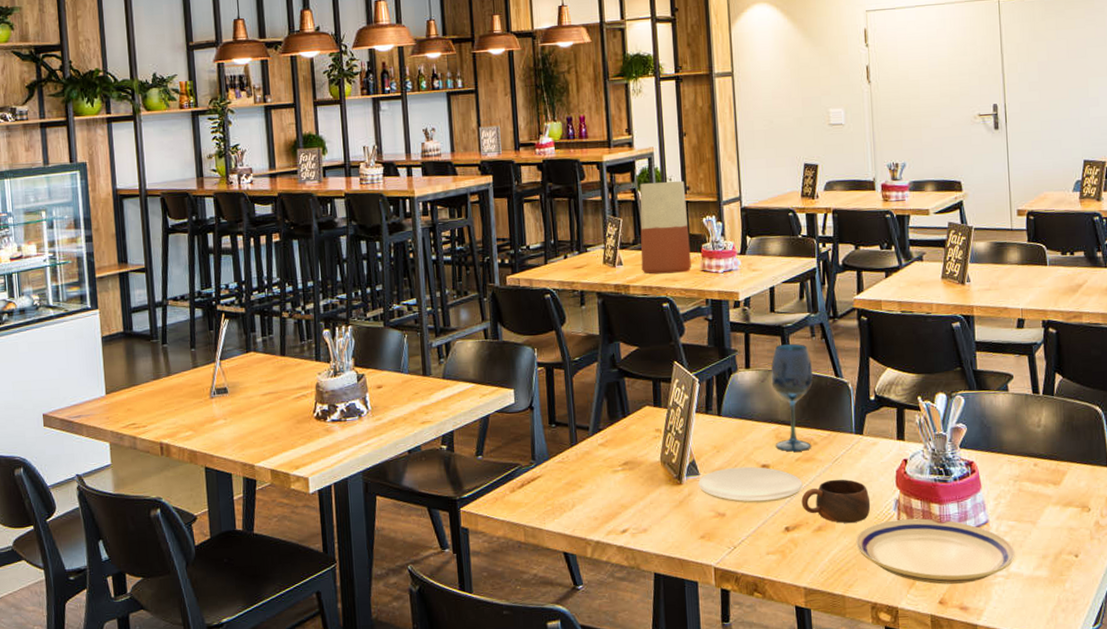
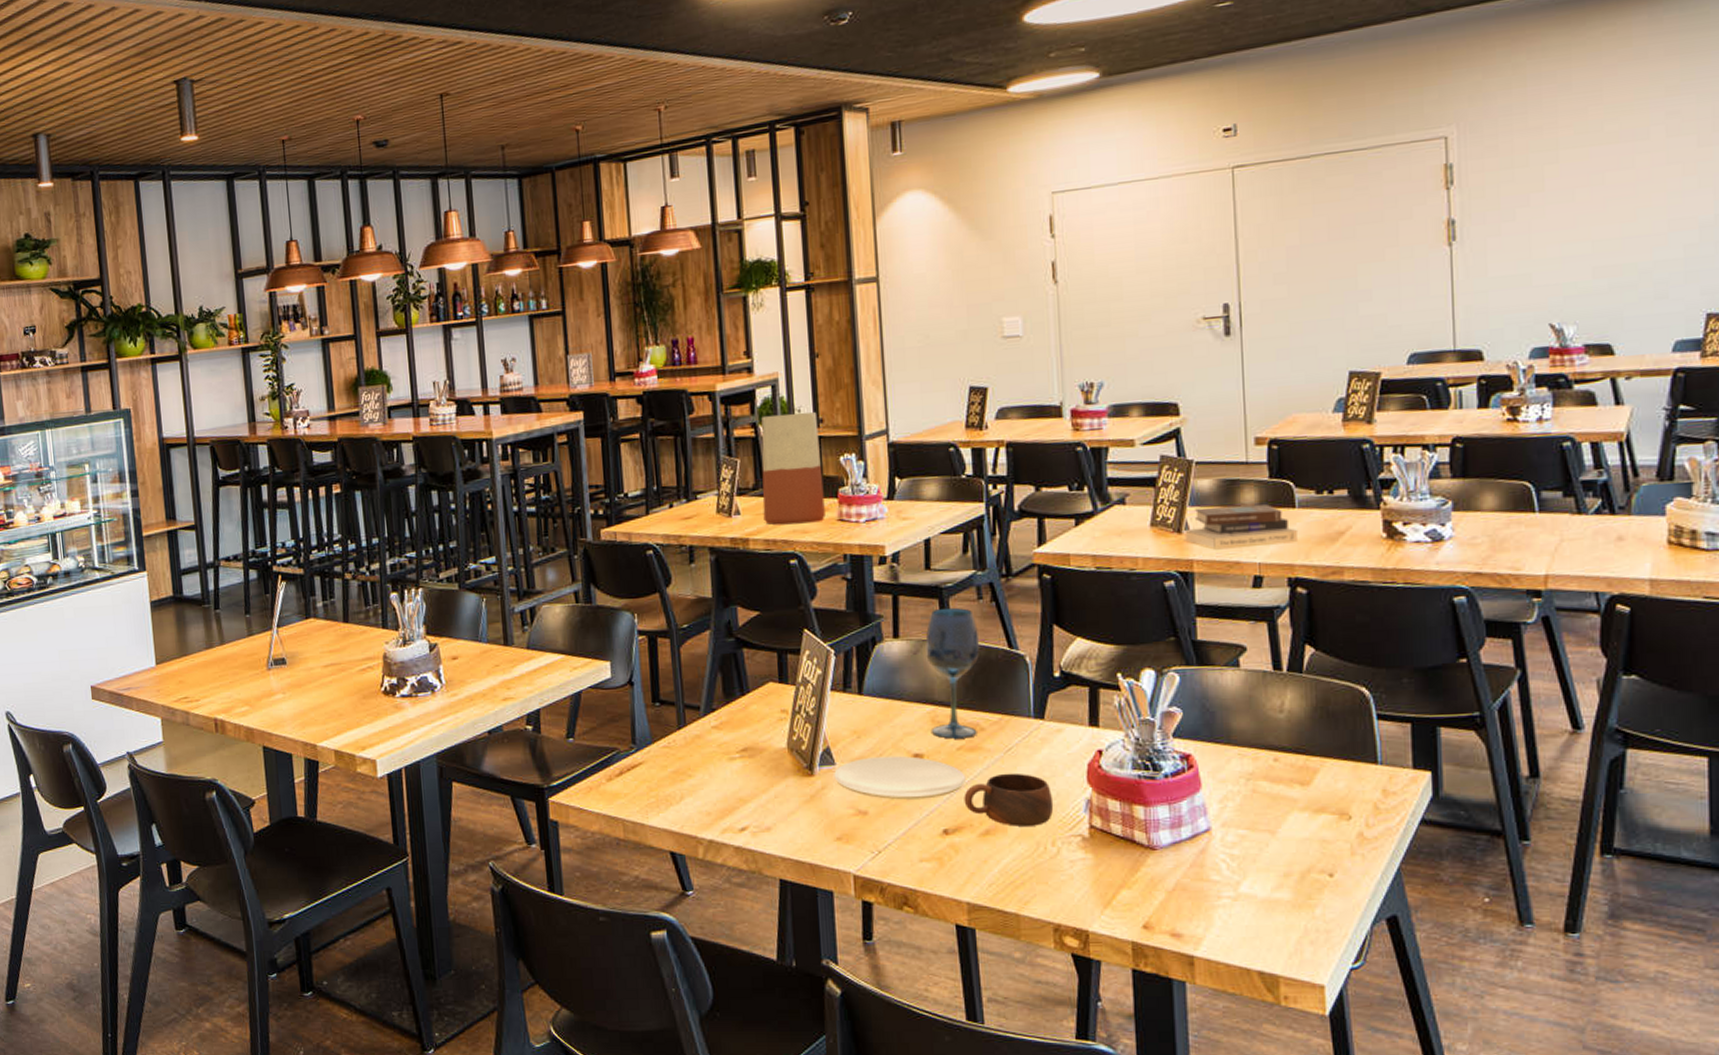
plate: present [856,518,1015,584] -> none [1034,823,1246,905]
books: none [966,262,1049,298] -> present [1183,504,1297,550]

